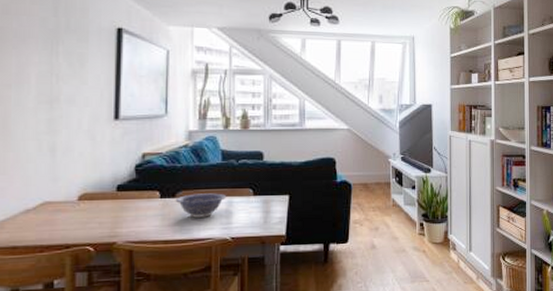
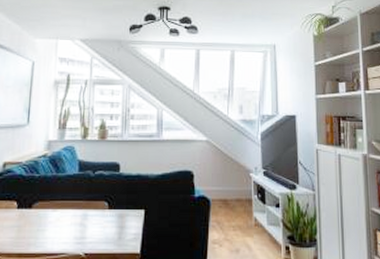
decorative bowl: present [175,193,226,218] -> none [31,205,81,230]

